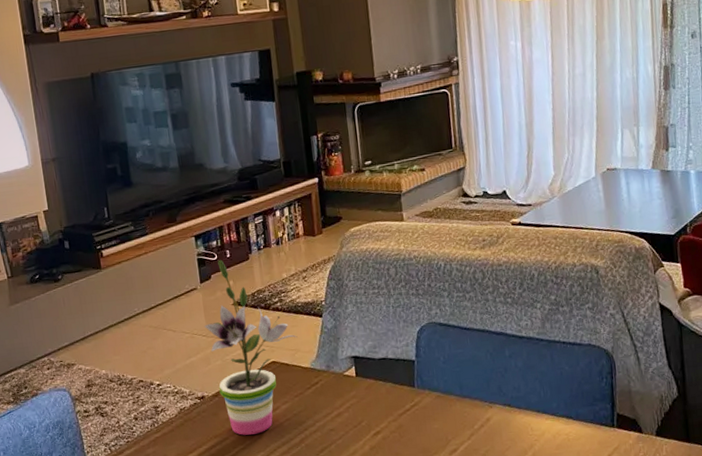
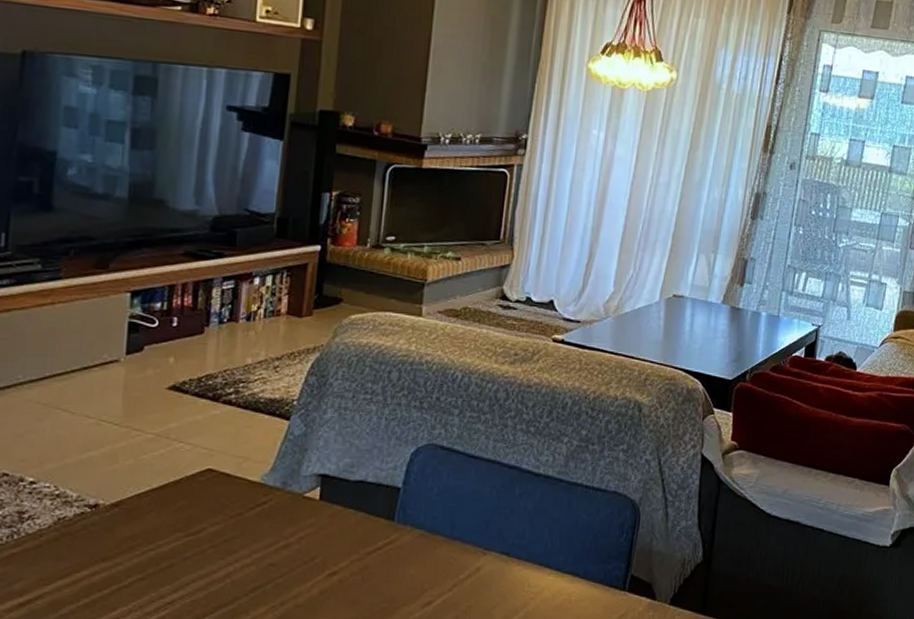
potted plant: present [204,259,298,435] -> none [118,327,251,561]

